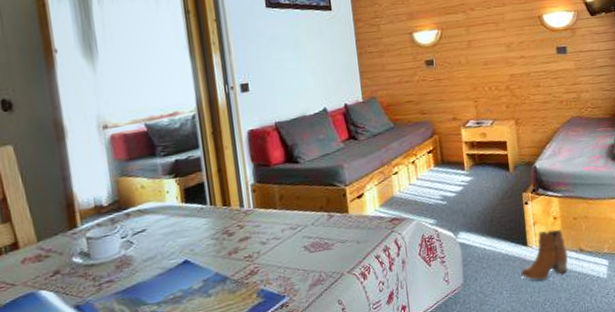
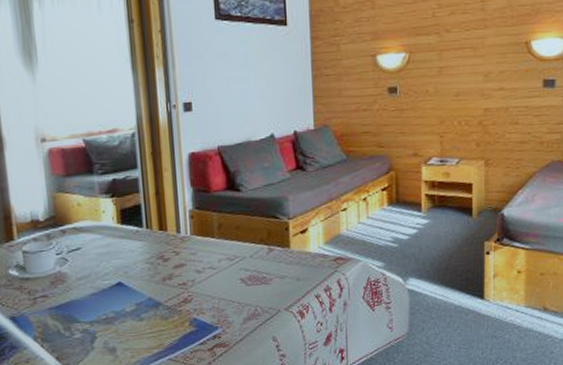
boot: present [520,229,569,280] -> none [472,284,530,337]

